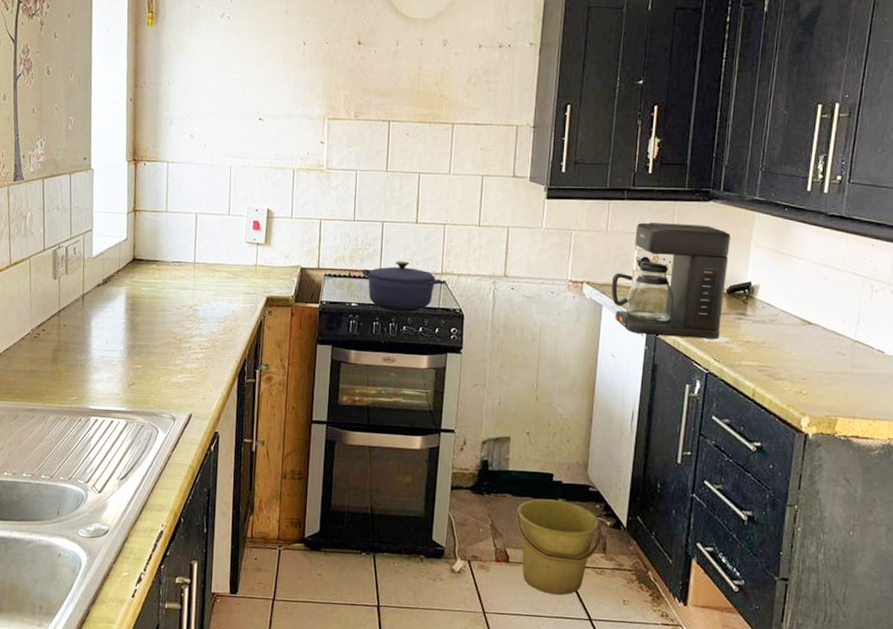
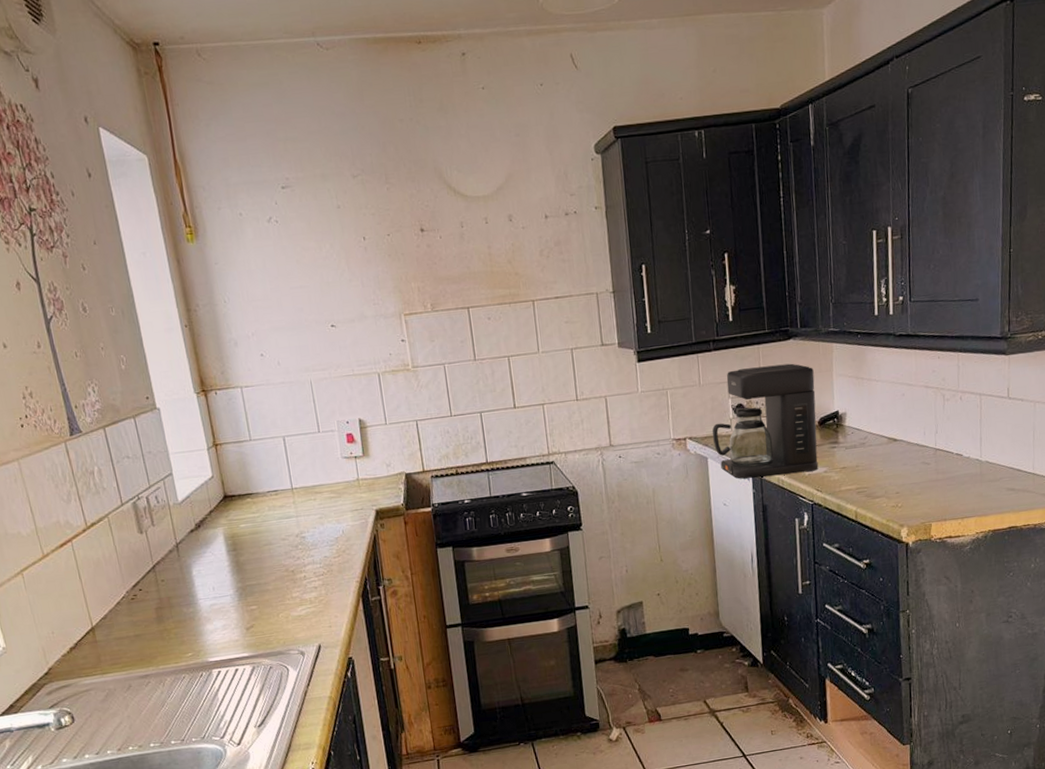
cooking pot: present [361,261,441,312] -> none [468,448,549,501]
bucket: present [515,498,602,595] -> none [659,651,743,741]

